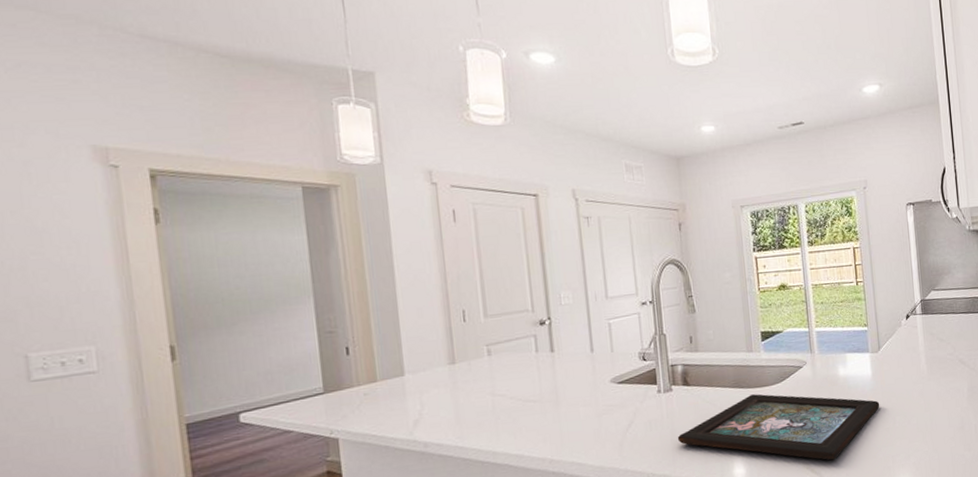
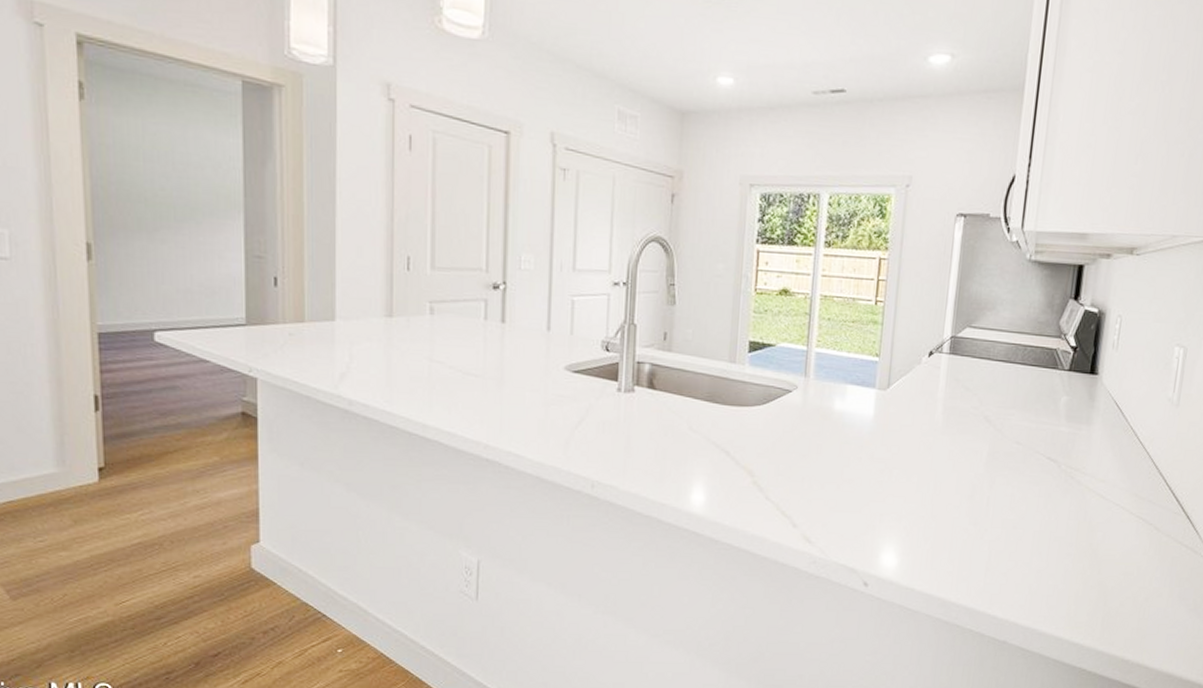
decorative tray: present [677,394,880,461] -> none [632,413,877,506]

